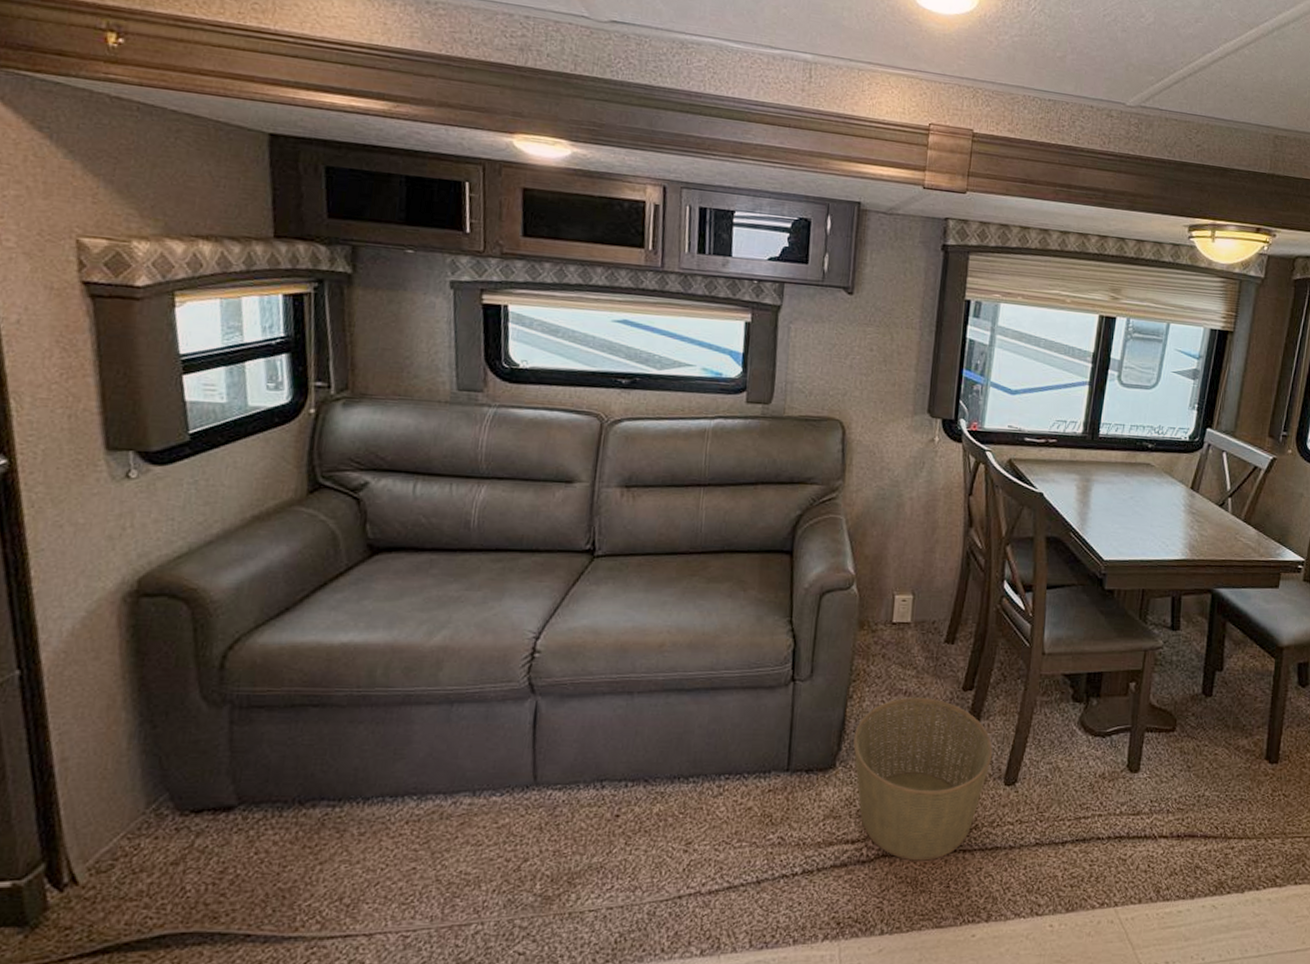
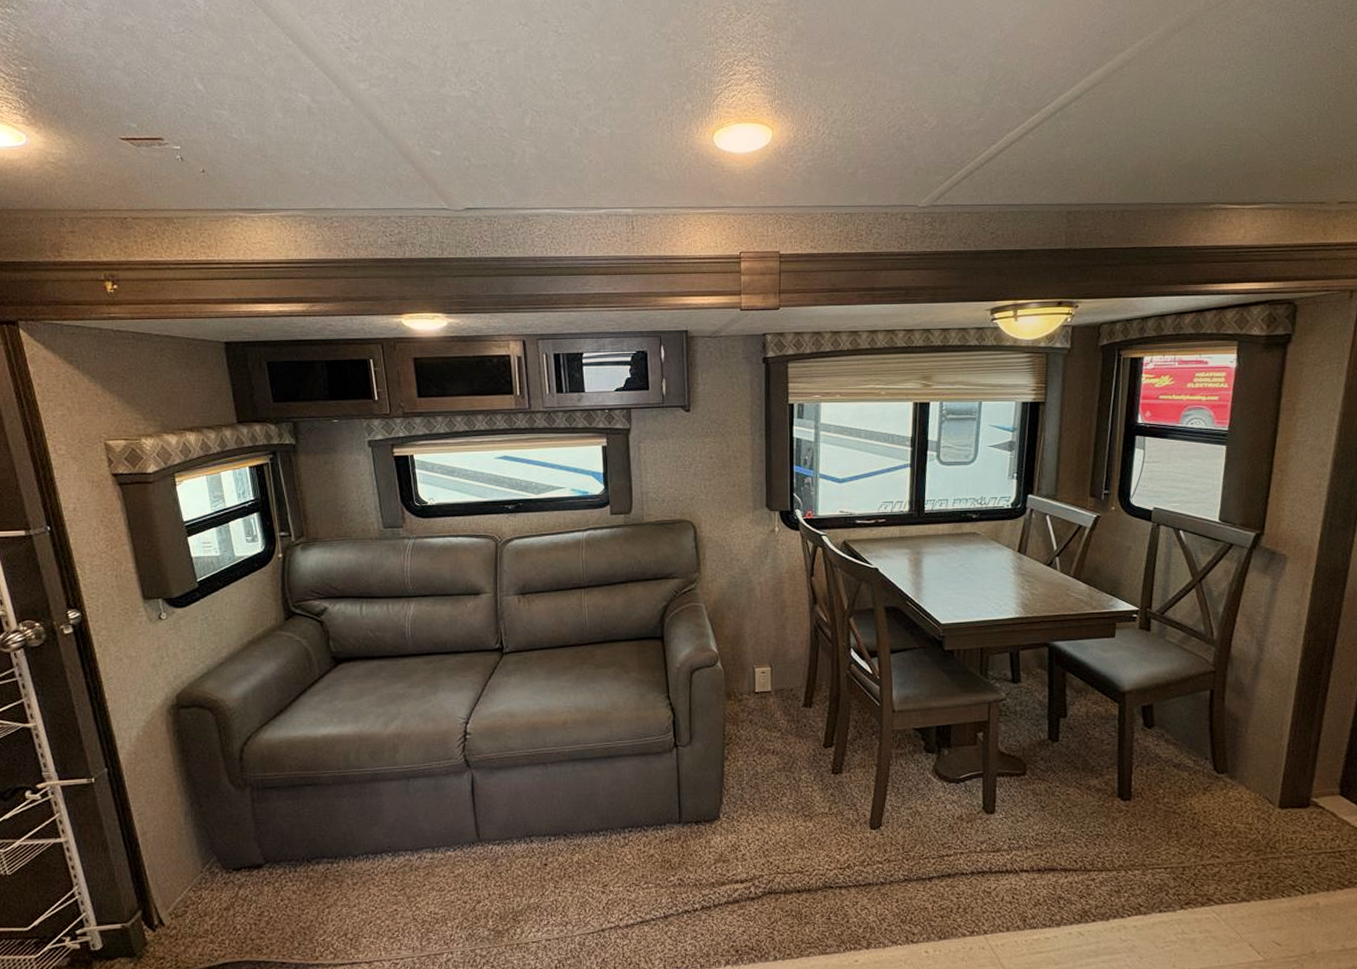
basket: present [853,697,993,861] -> none [733,755,857,897]

